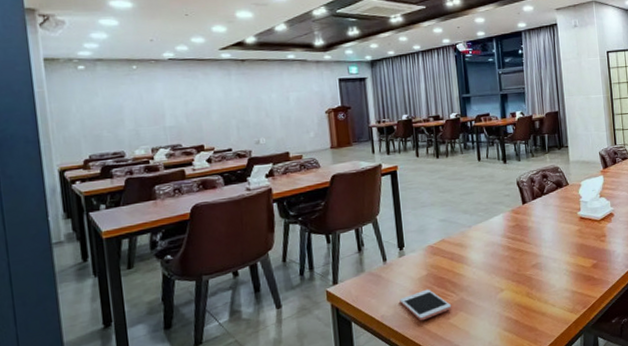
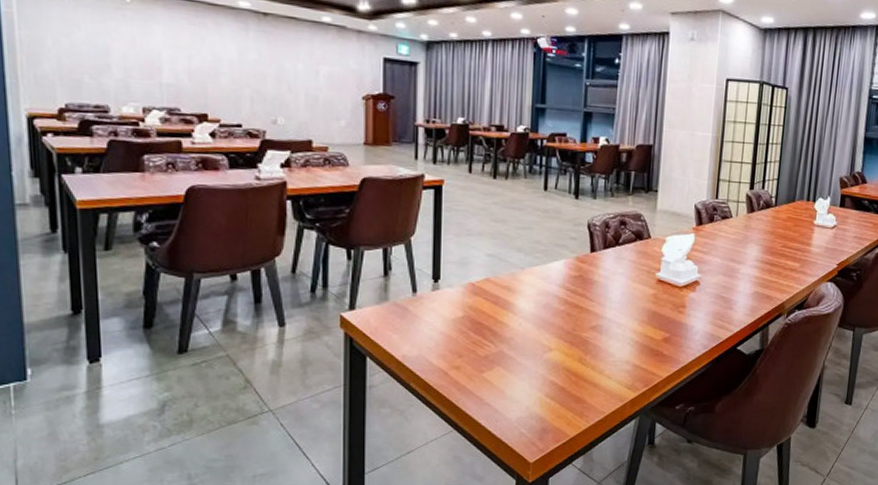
cell phone: present [399,289,452,321] -> none [427,333,488,369]

